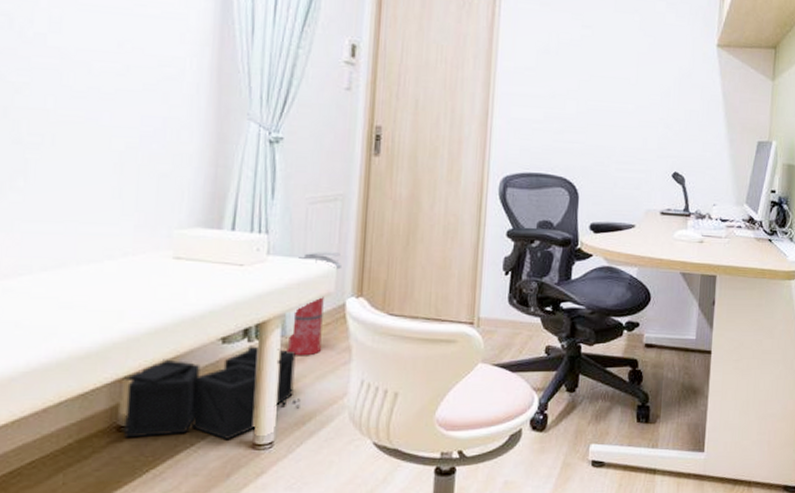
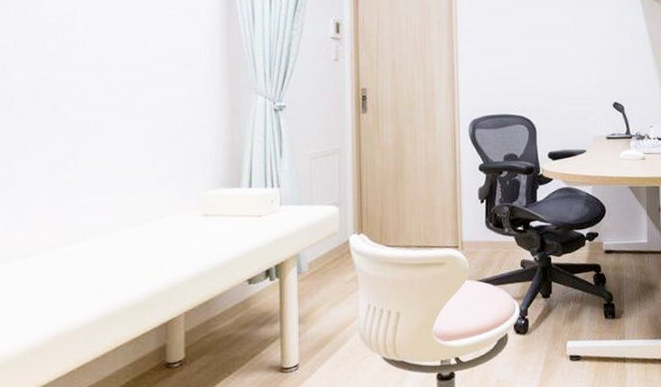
storage bin: present [121,346,301,439] -> none [166,283,318,373]
fire extinguisher: present [286,252,343,356] -> none [301,197,344,289]

